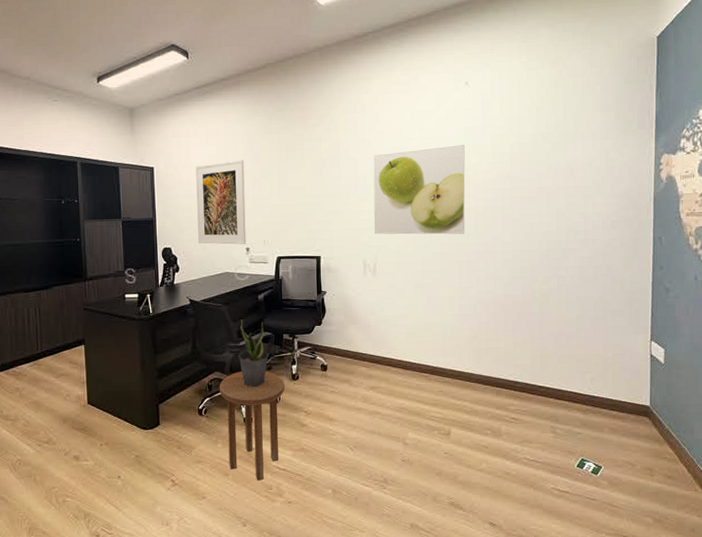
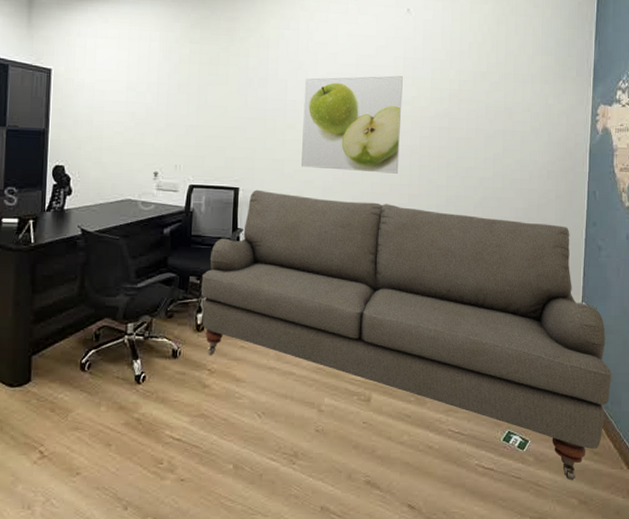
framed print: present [196,160,246,245] -> none [98,69,159,168]
side table: present [219,371,285,481] -> none [108,318,187,453]
potted plant: present [238,319,269,387] -> none [134,256,171,338]
sofa: none [294,257,683,502] -> present [202,189,611,481]

